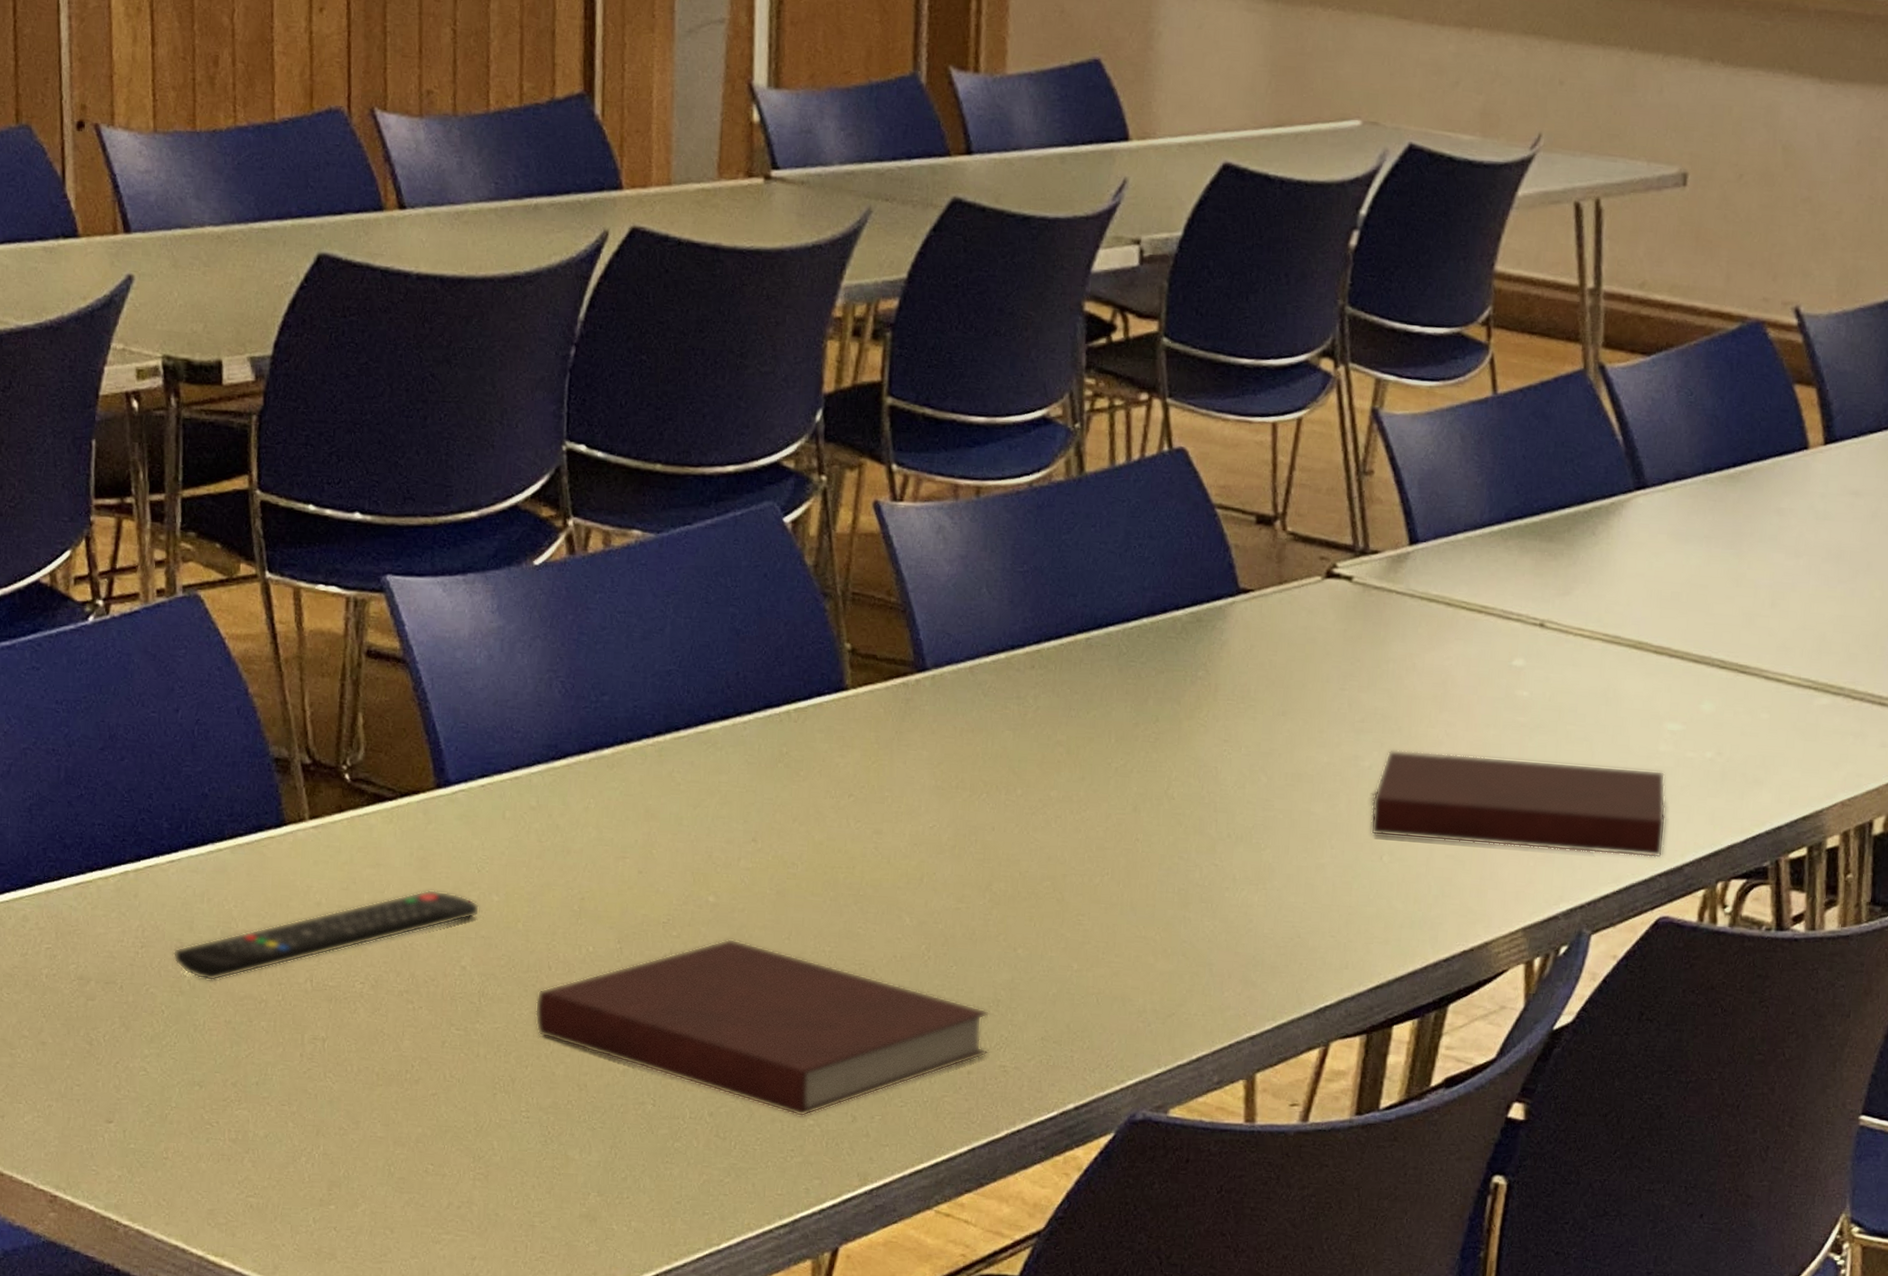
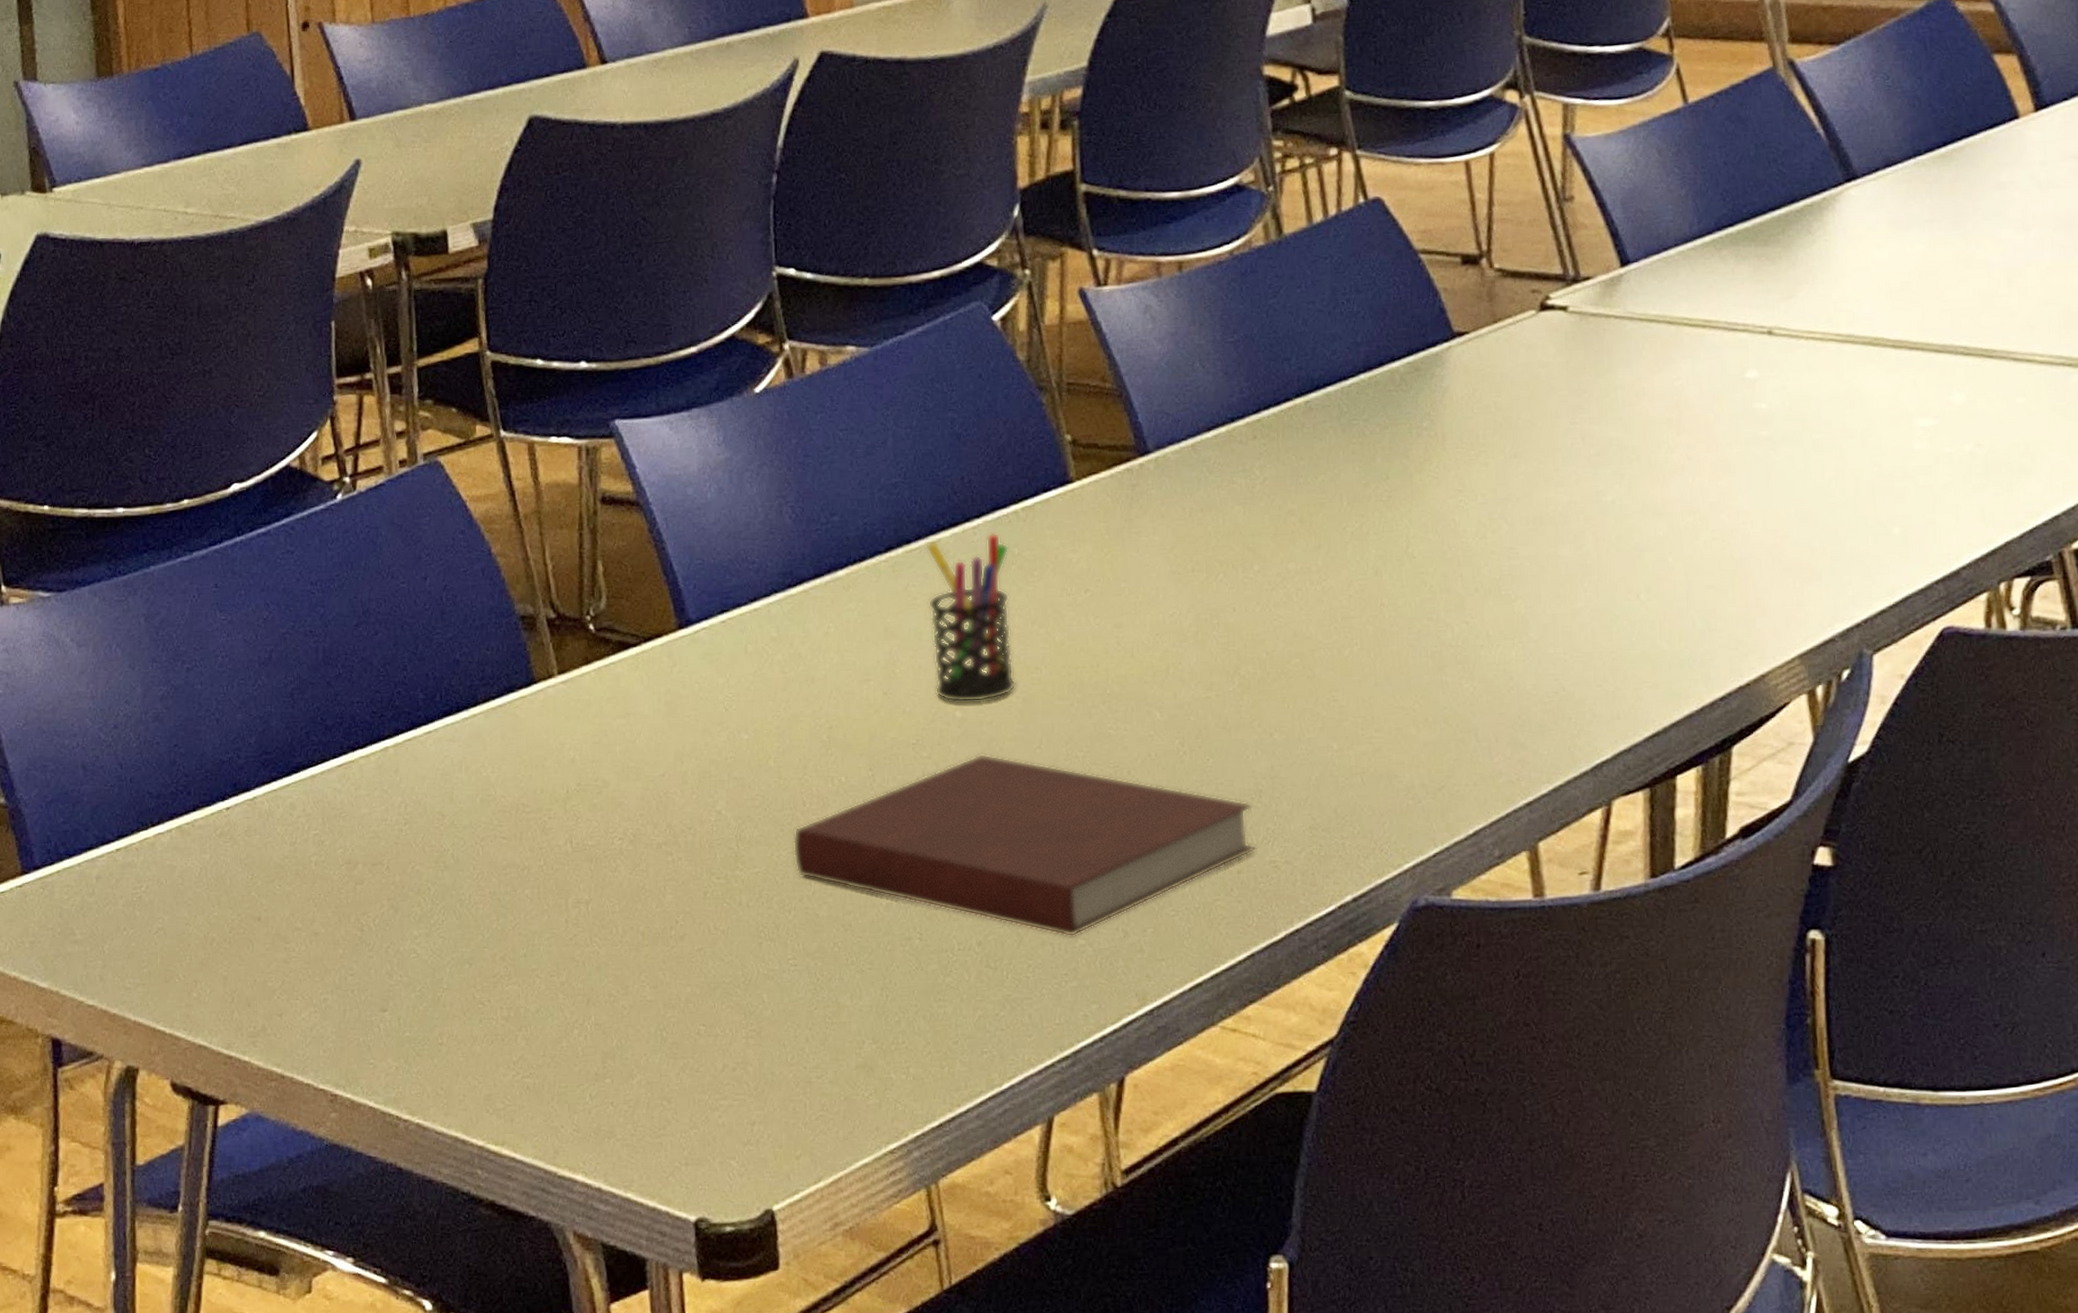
remote control: present [173,889,480,981] -> none [436,734,731,852]
pen holder: none [690,729,778,890] -> present [926,532,1016,703]
notebook: present [1370,750,1666,858] -> none [1619,470,1936,573]

